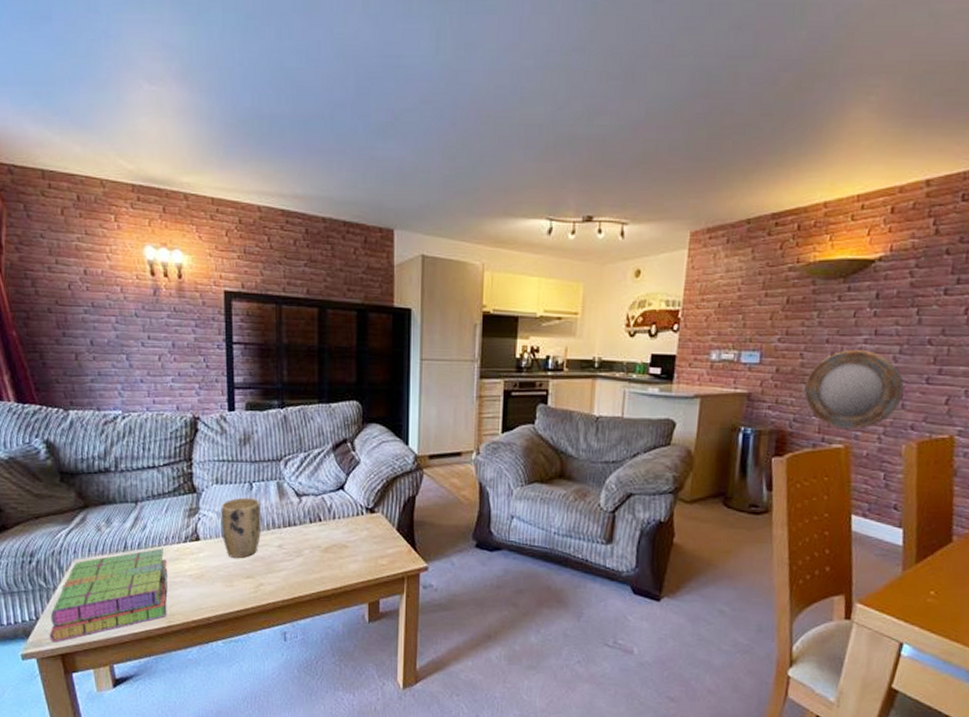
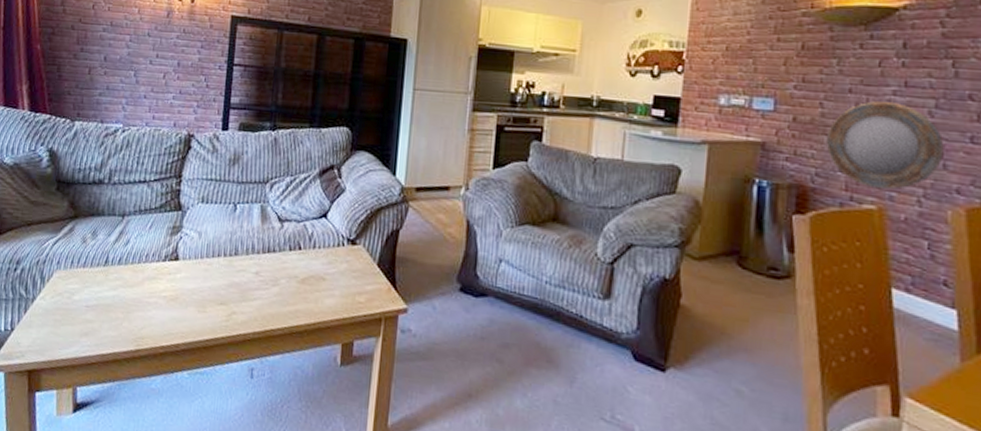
stack of books: present [49,548,168,643] -> none [20,265,144,357]
plant pot: present [220,497,262,558] -> none [200,218,242,283]

